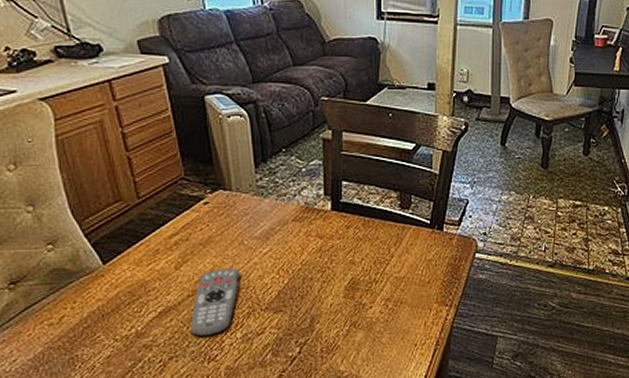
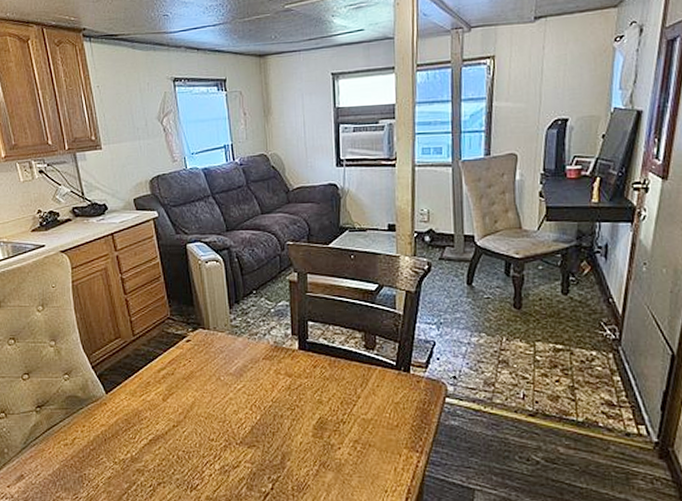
remote control: present [190,268,240,336] -> none [176,402,217,465]

